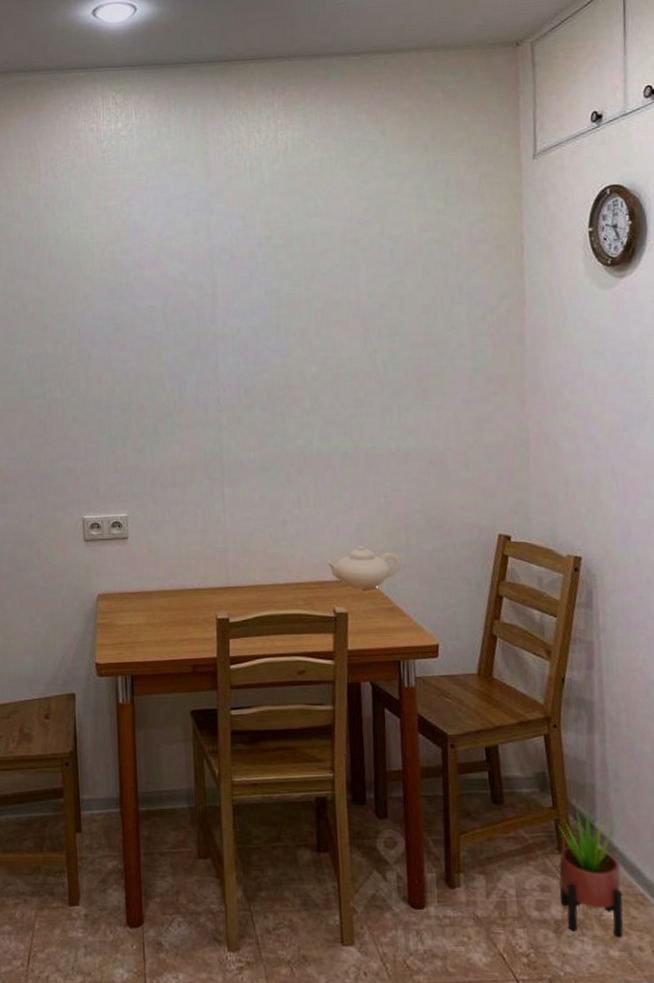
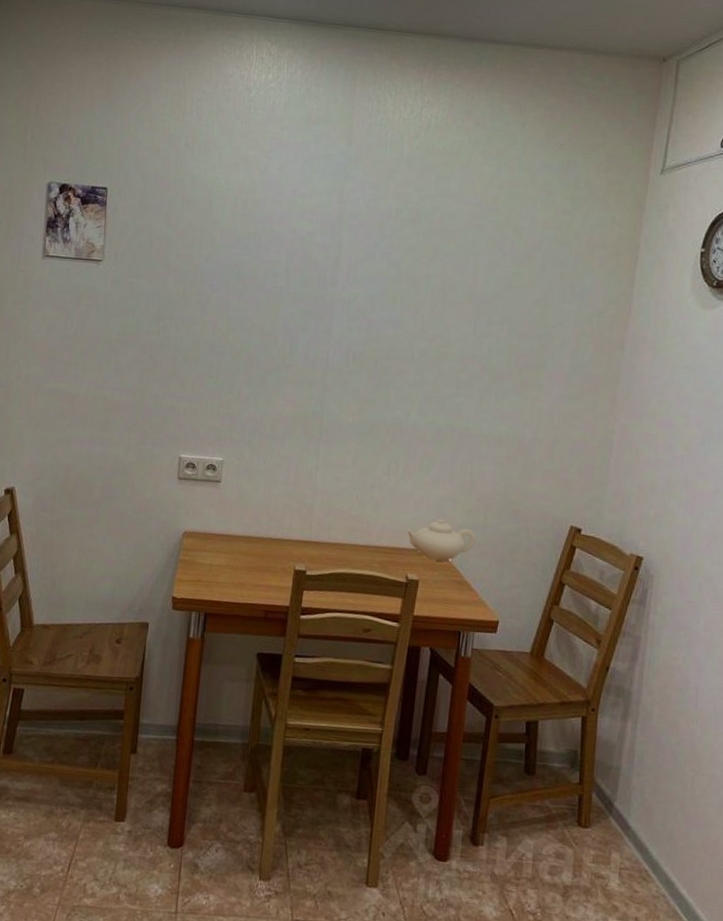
potted plant: present [556,804,624,938] -> none [571,784,636,908]

